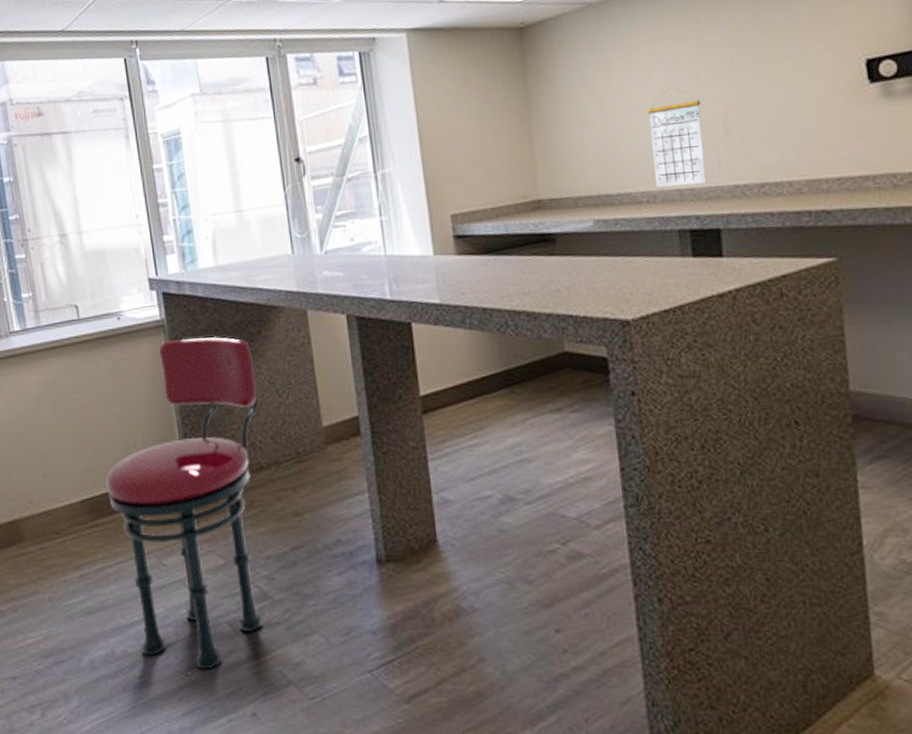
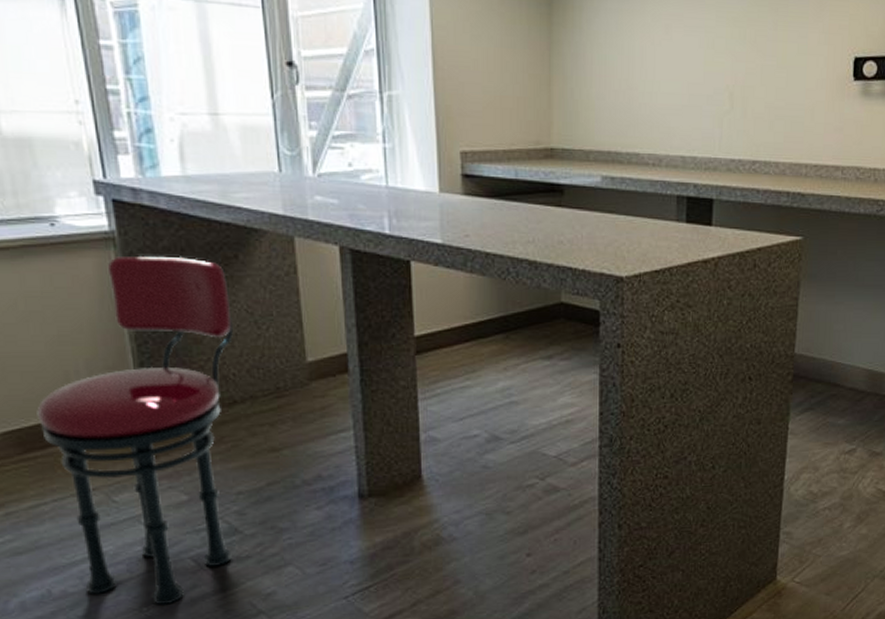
calendar: present [647,87,707,187] -> none [663,52,713,154]

